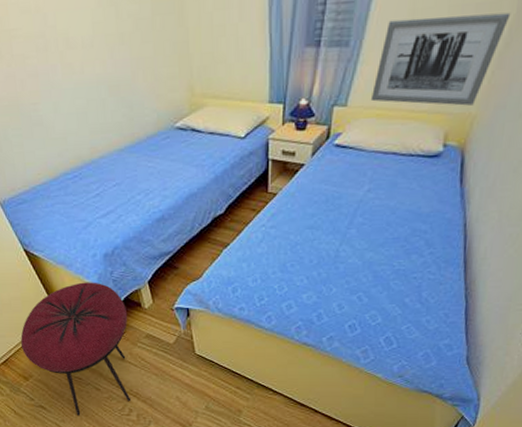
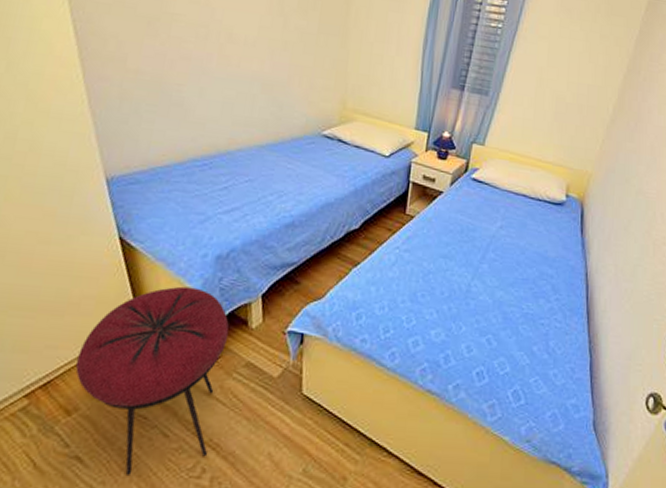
wall art: present [370,12,511,106] -> none [505,82,614,165]

